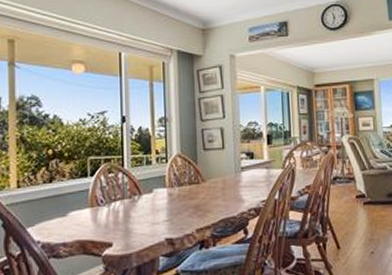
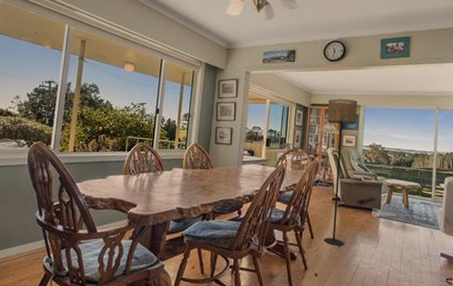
floor lamp: none [335,73,377,253] -> present [323,98,358,246]

